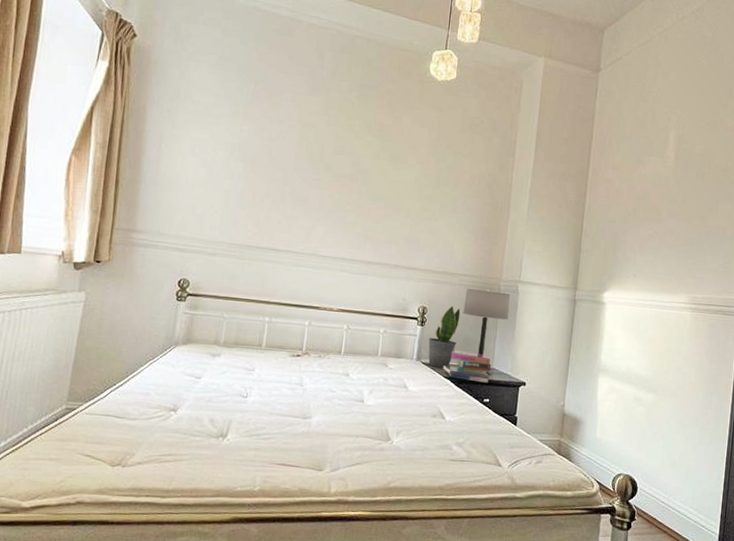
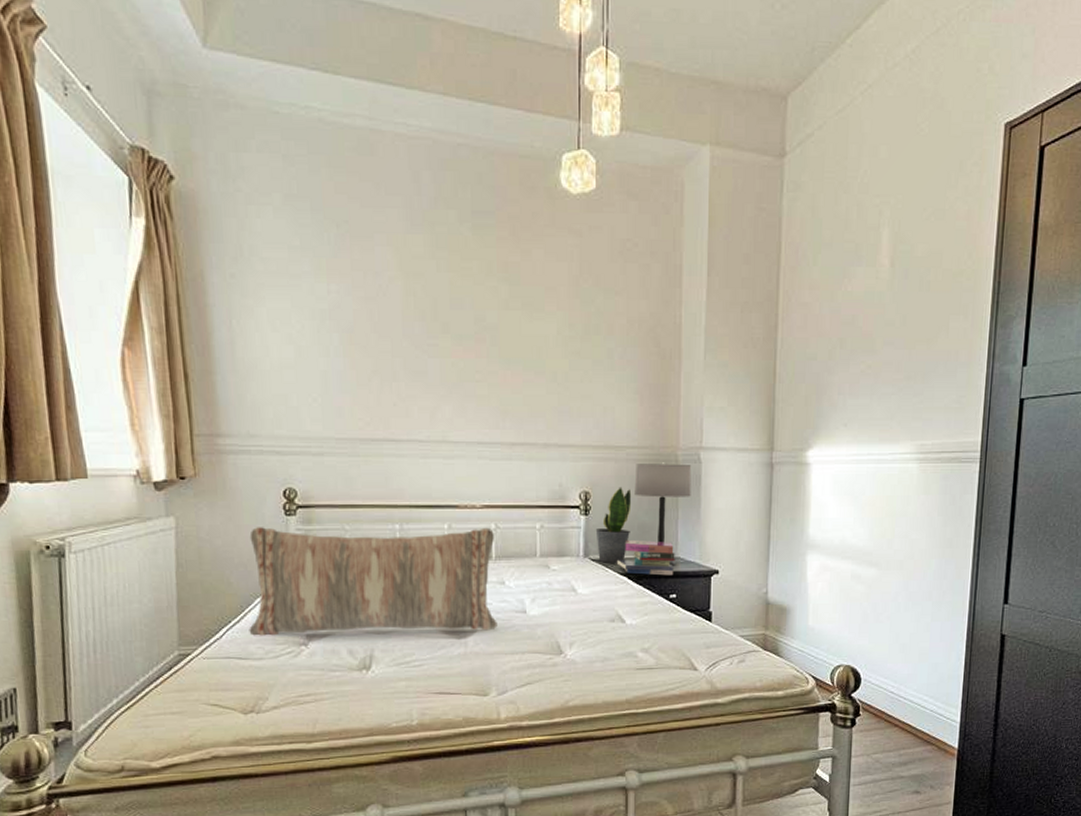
pillow: none [129,308,345,414] -> present [249,527,497,636]

